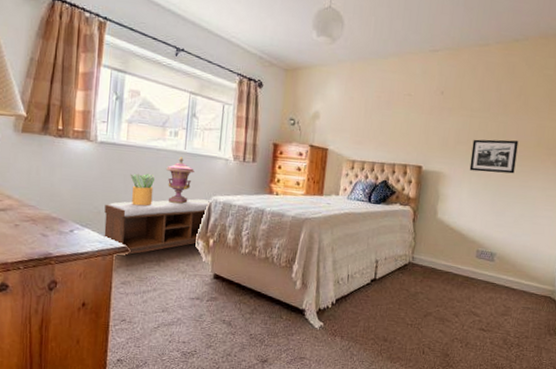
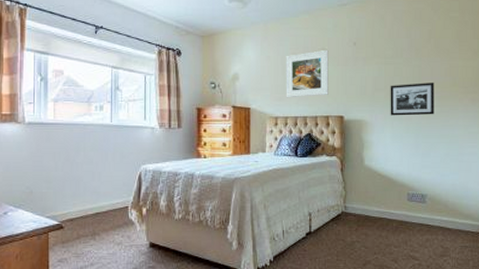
bench: present [104,199,212,255] -> none [36,169,142,232]
potted plant: present [130,173,154,206] -> none [59,148,83,182]
decorative urn: present [165,157,194,204] -> none [93,130,122,175]
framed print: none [365,96,415,144] -> present [286,49,329,98]

